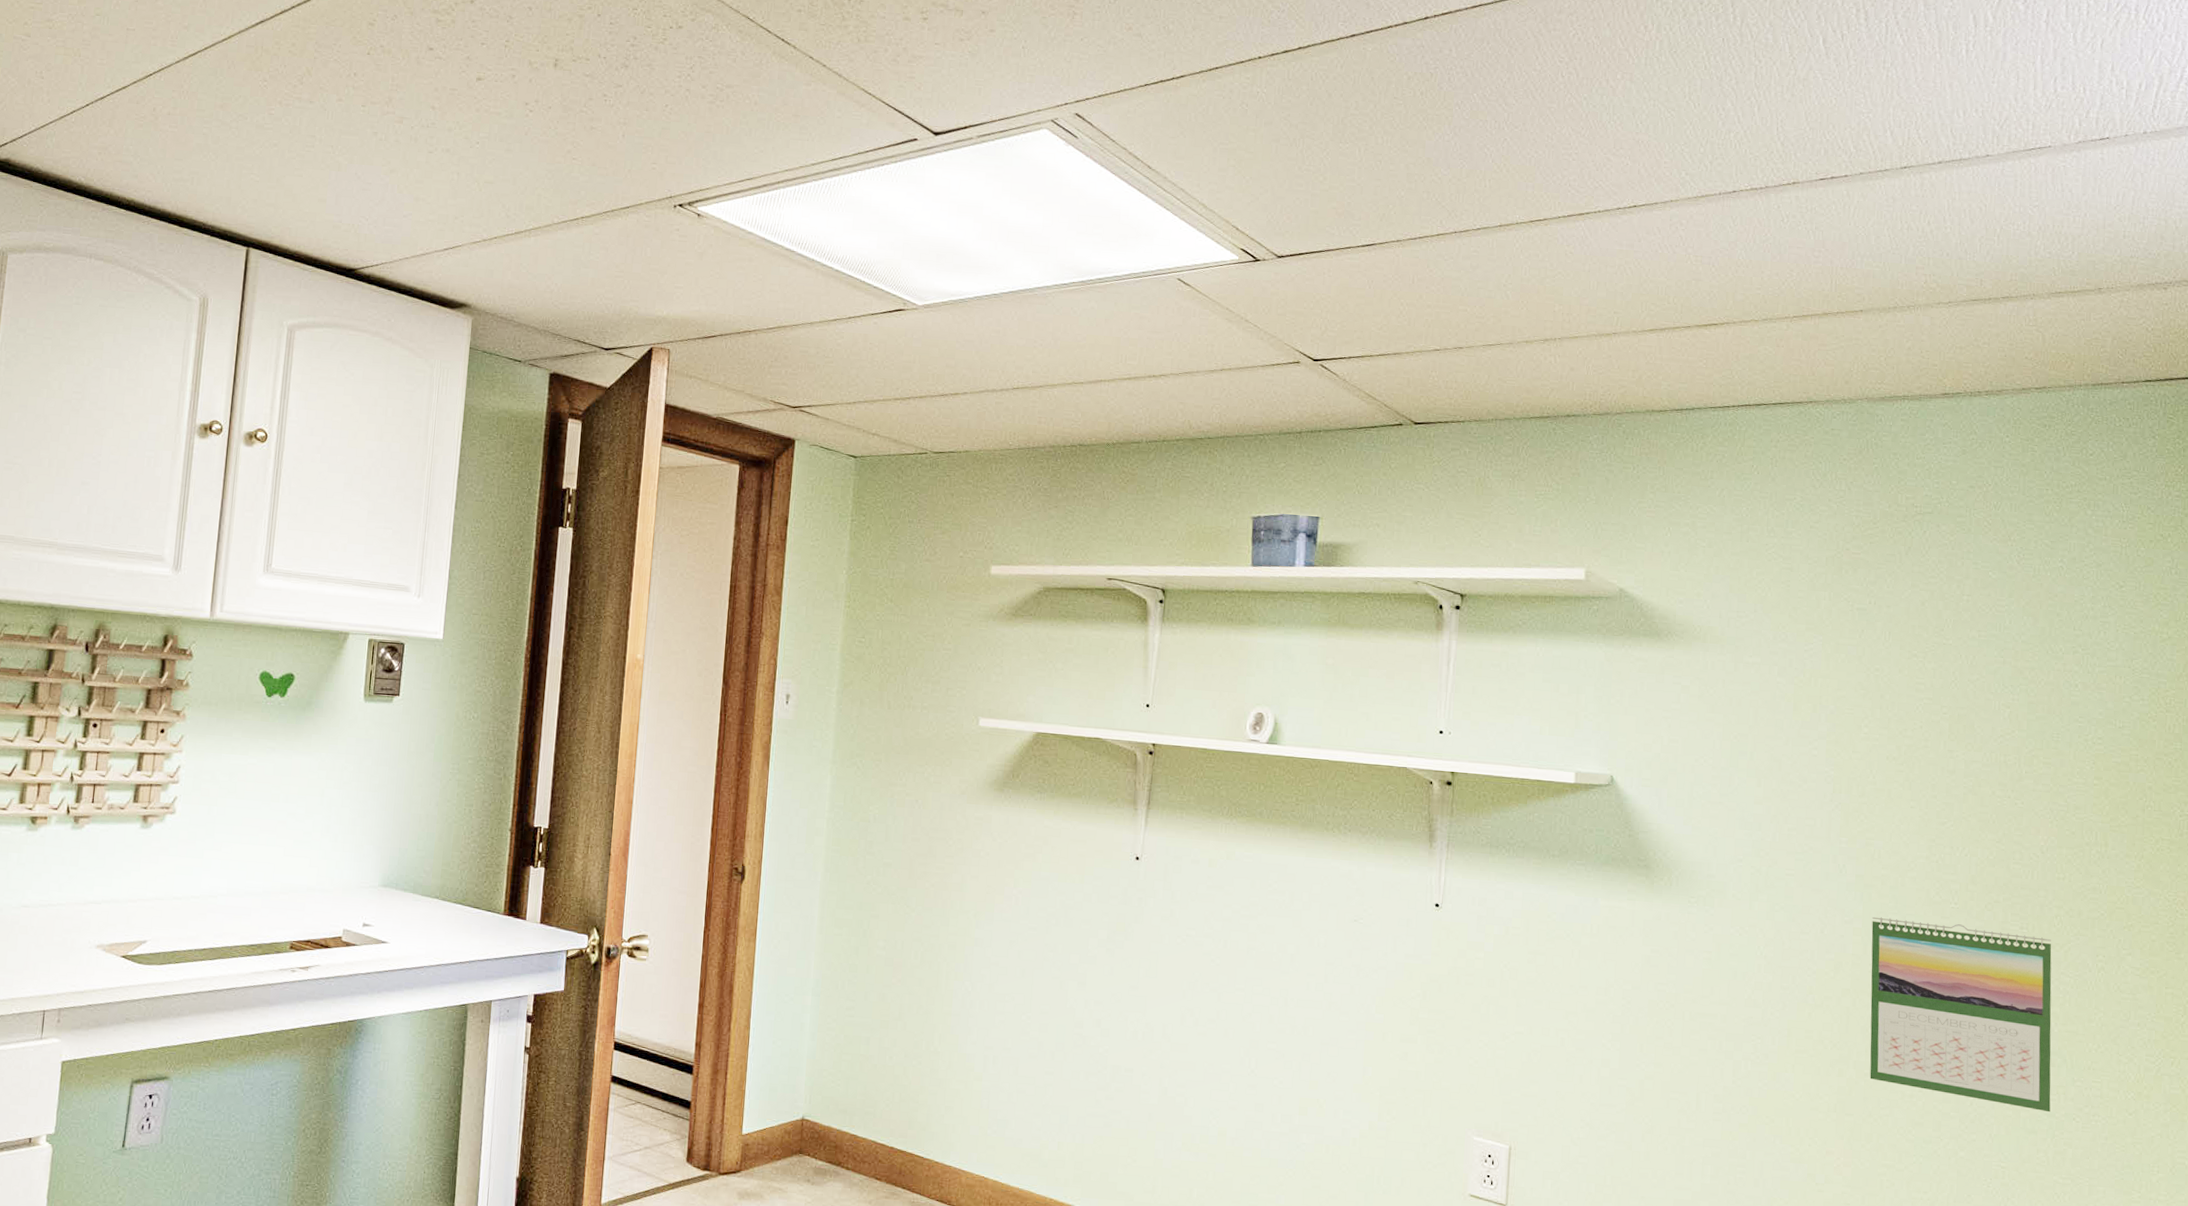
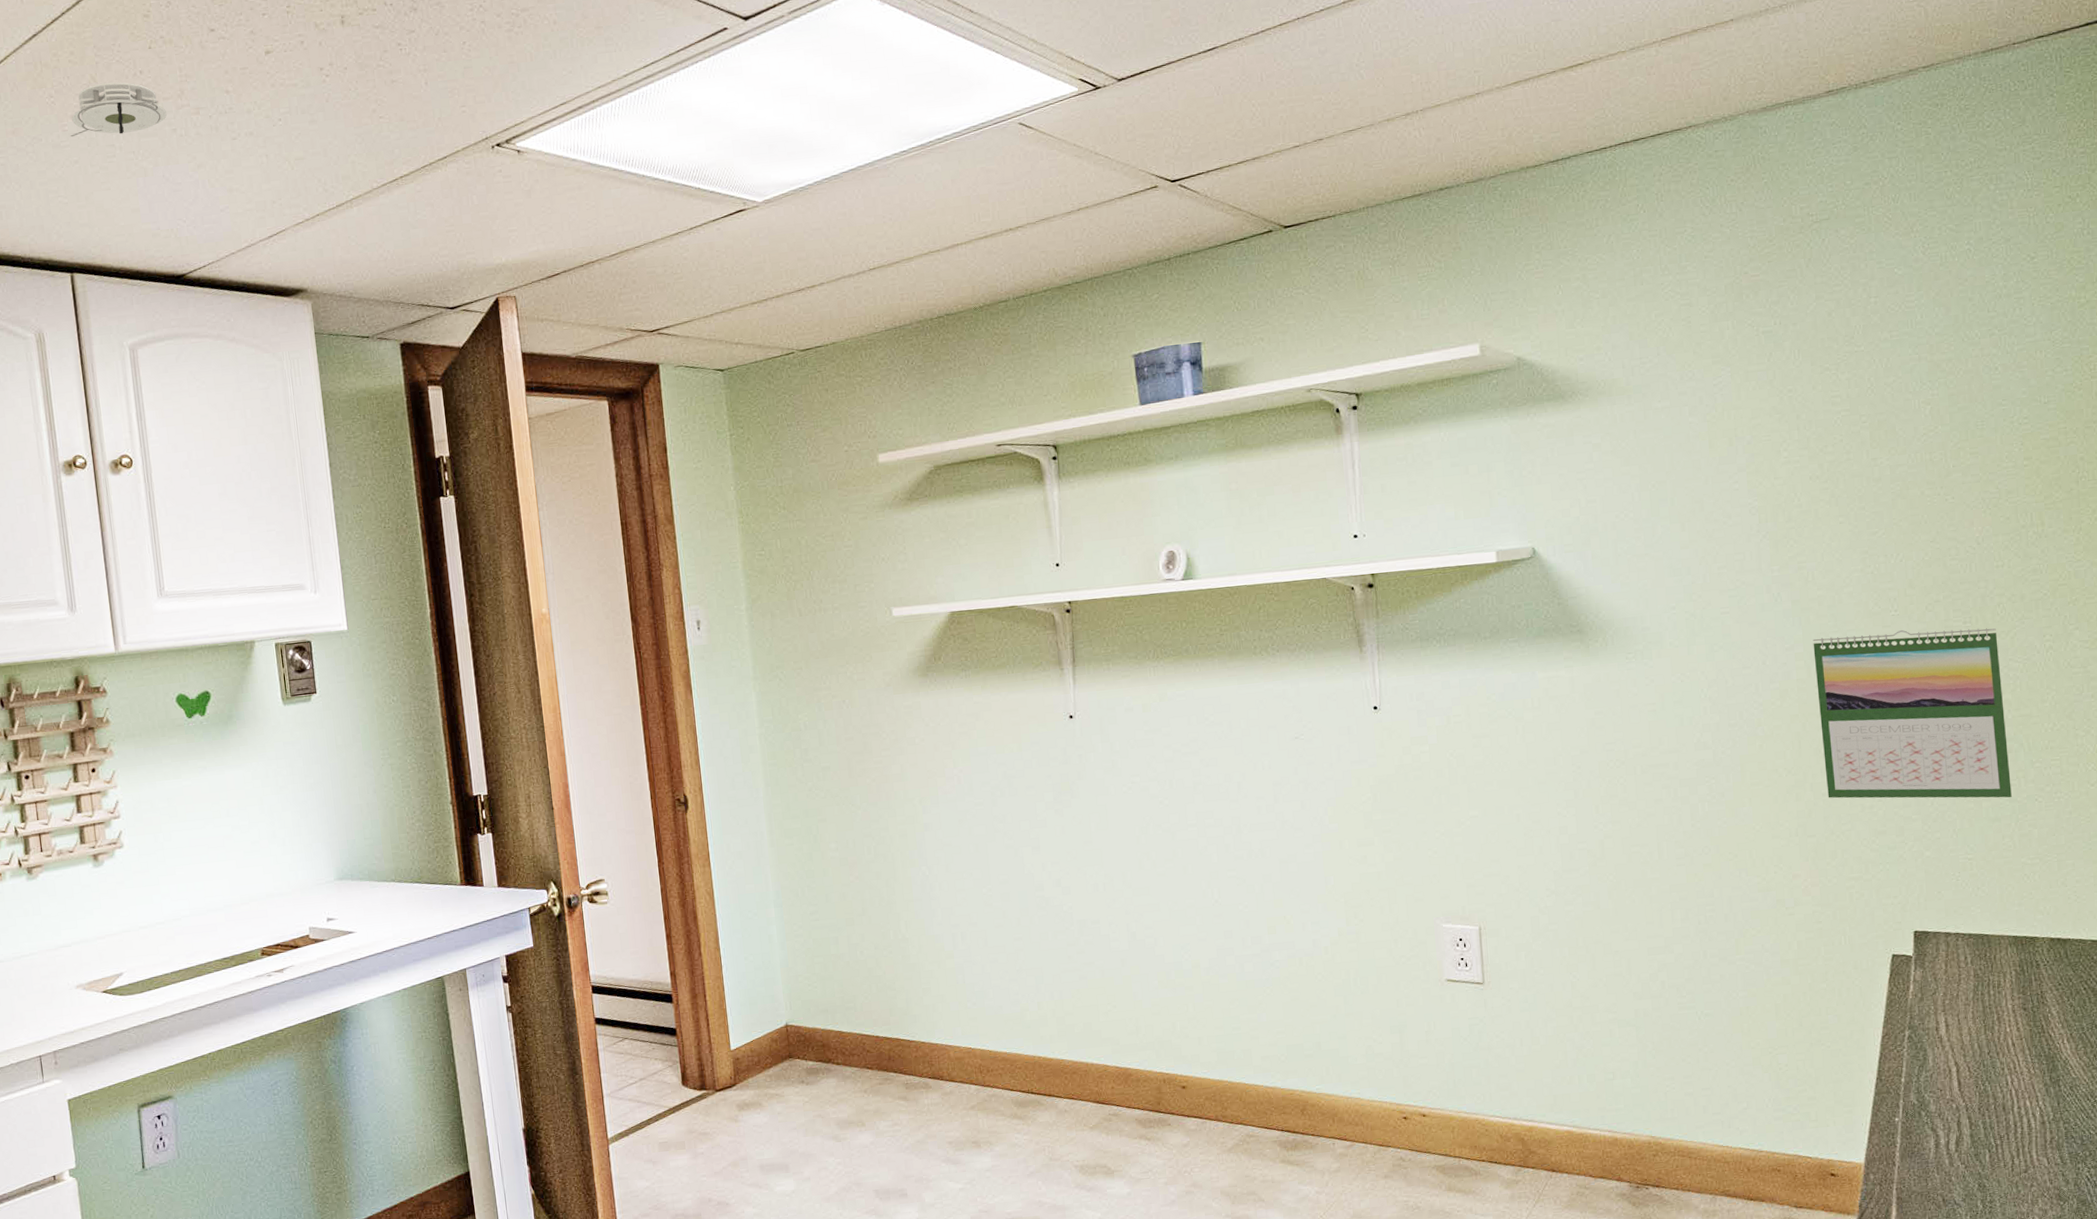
smoke detector: none [276,77,371,128] -> present [71,82,167,137]

